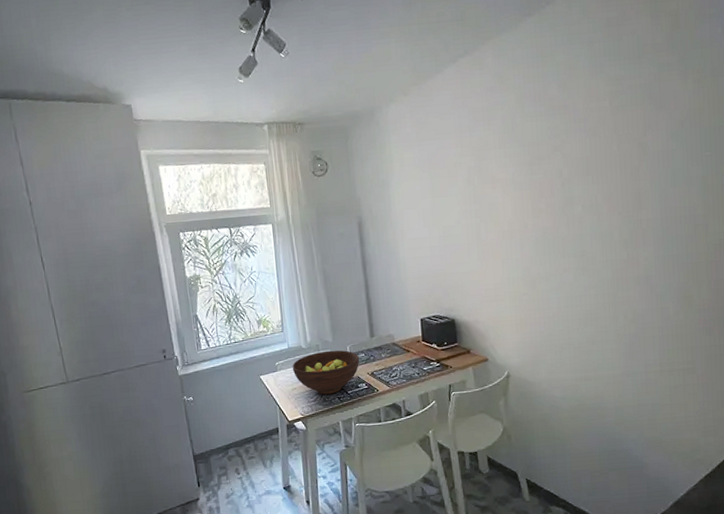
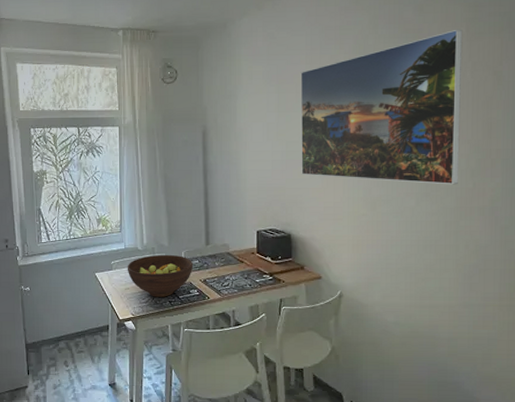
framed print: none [451,103,613,259] -> present [300,29,463,185]

